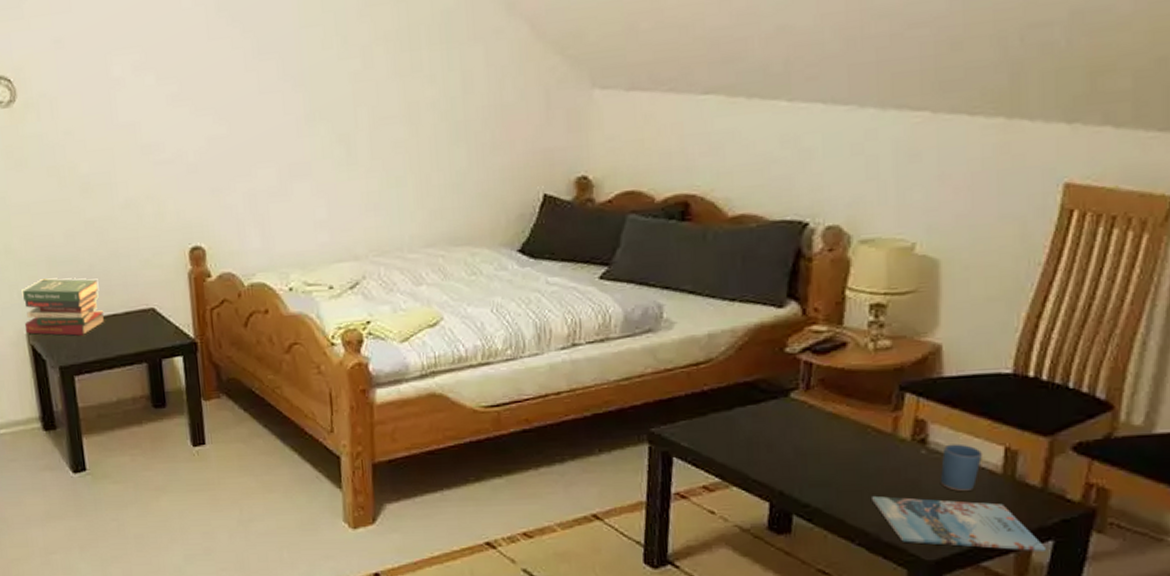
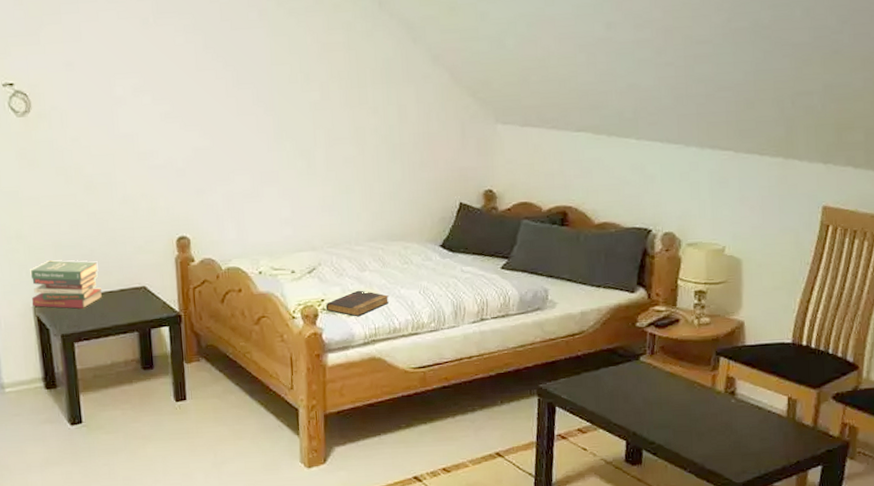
book: none [372,309,453,343] -> present [325,290,389,317]
magazine: present [870,495,1047,553] -> none [697,434,818,475]
mug: present [941,443,983,492] -> none [745,395,774,431]

